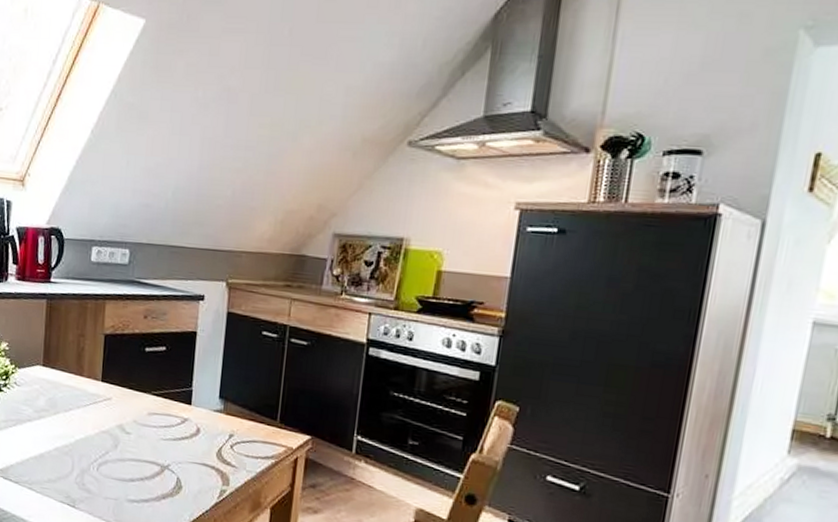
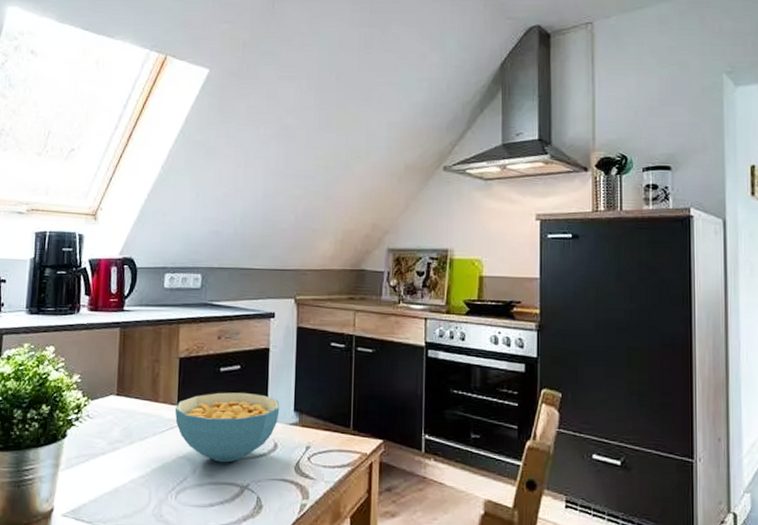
cereal bowl: none [98,372,205,442] -> present [174,392,280,463]

